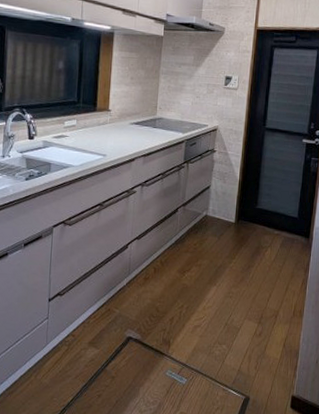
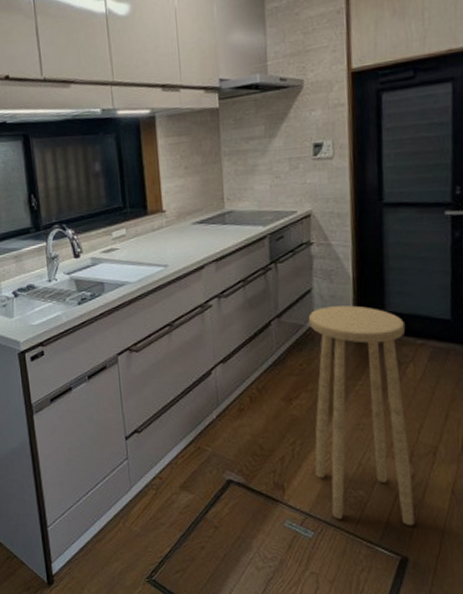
stool: none [194,200,268,373] -> present [308,305,415,526]

